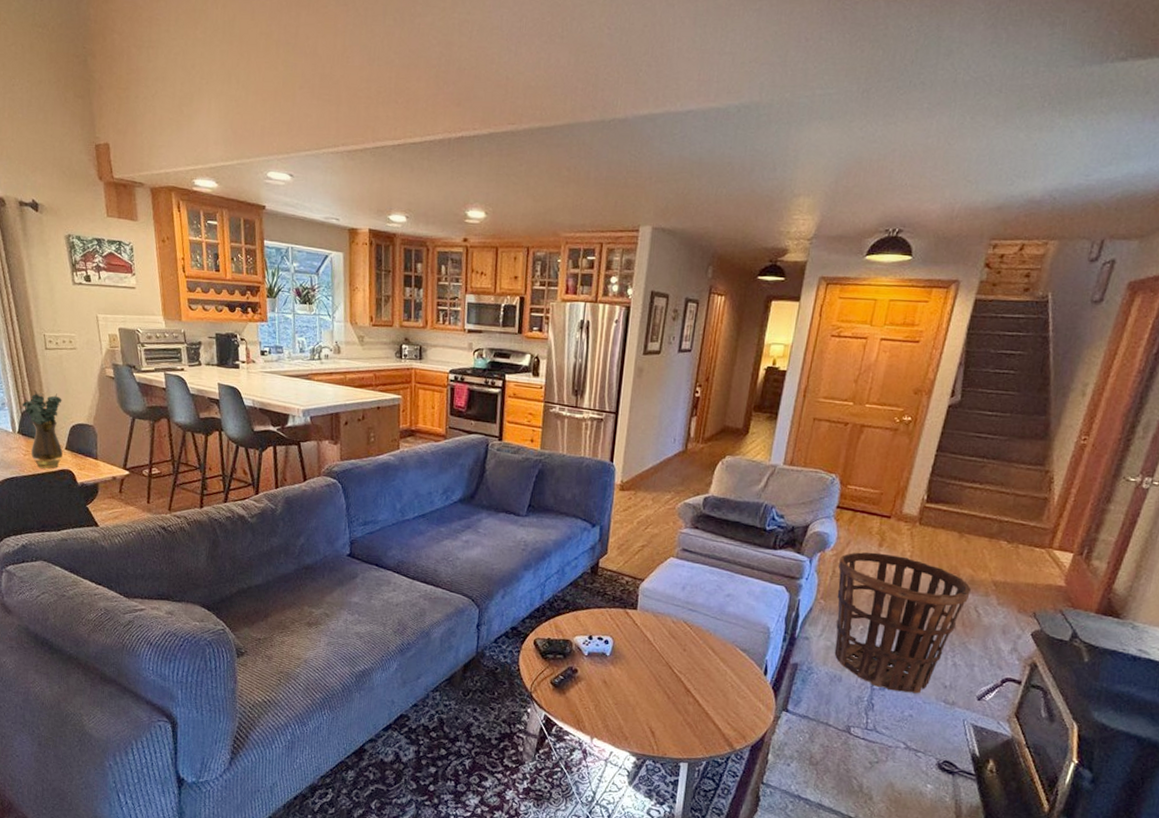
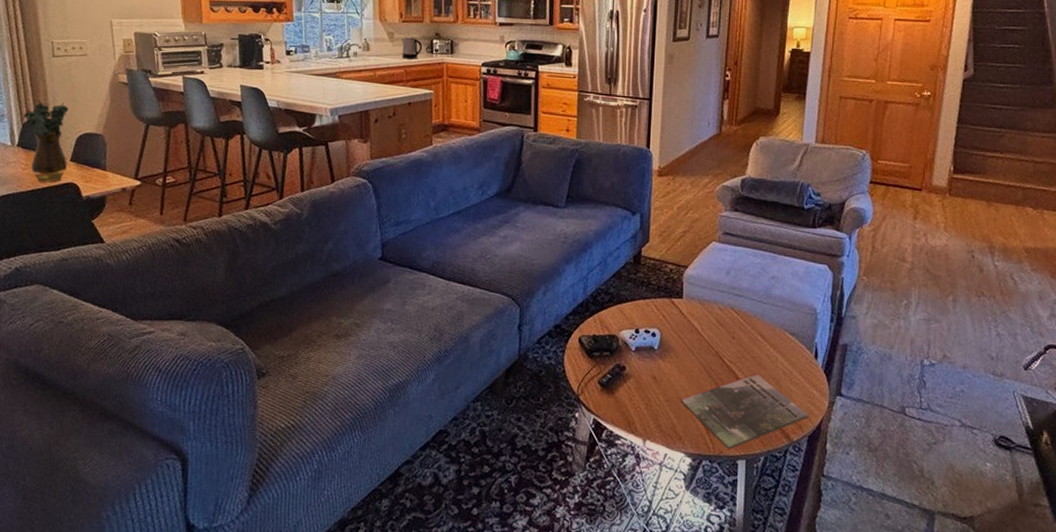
kettle: none [371,340,392,364] -> present [401,36,423,59]
magazine: none [629,684,754,753] -> present [681,373,809,450]
basket: present [834,552,971,694] -> none [876,225,1004,367]

